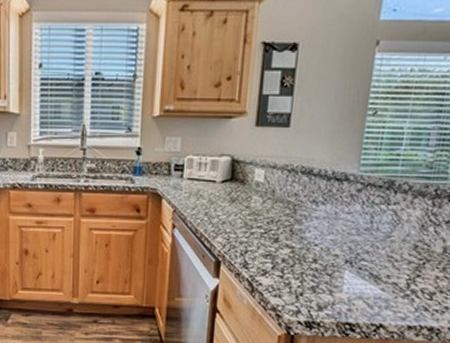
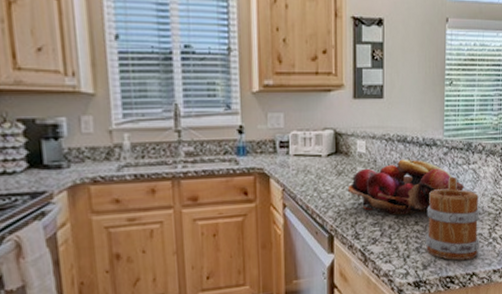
fruit basket: none [241,192,379,251] -> present [348,159,464,215]
mug: none [323,216,398,309] -> present [425,176,480,261]

